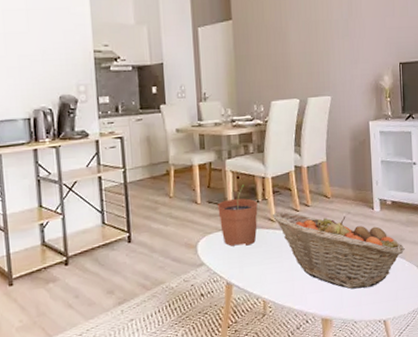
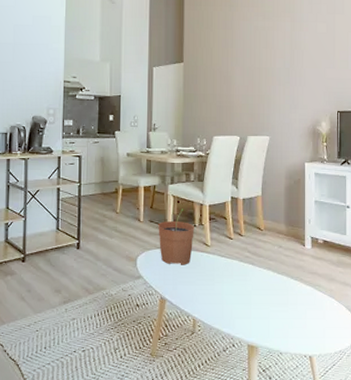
fruit basket: present [272,211,405,289] -> none [207,237,334,321]

